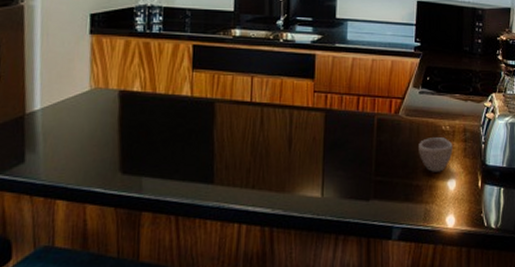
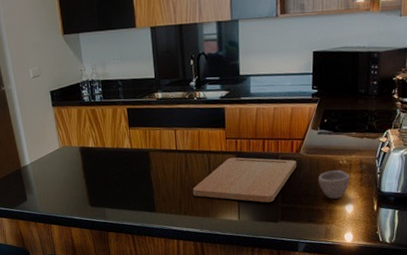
cutting board: none [266,115,395,175] -> present [192,157,297,203]

